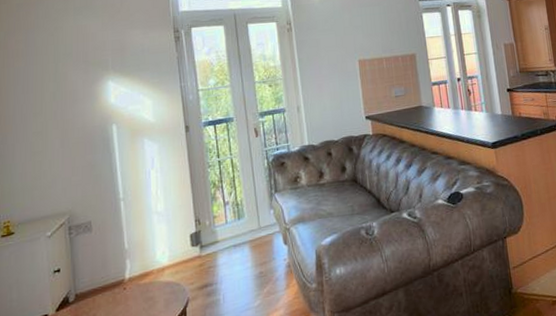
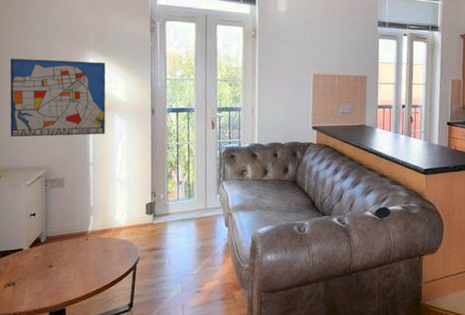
wall art: none [16,82,135,183] -> present [10,58,106,137]

